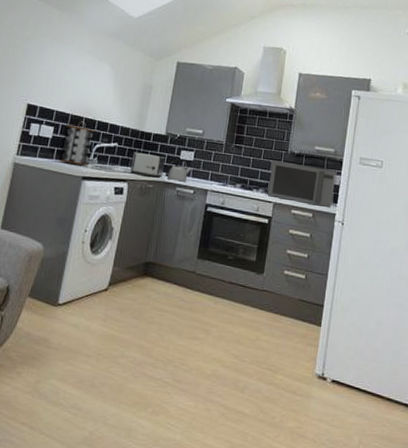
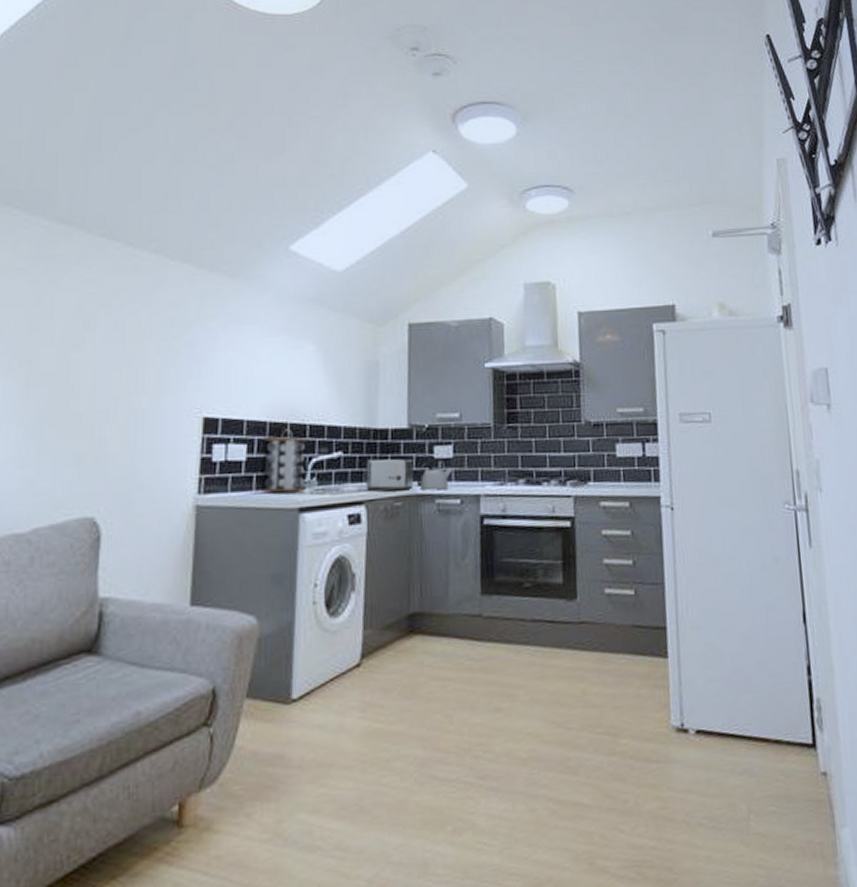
microwave: present [267,160,336,208] -> none [561,437,653,491]

